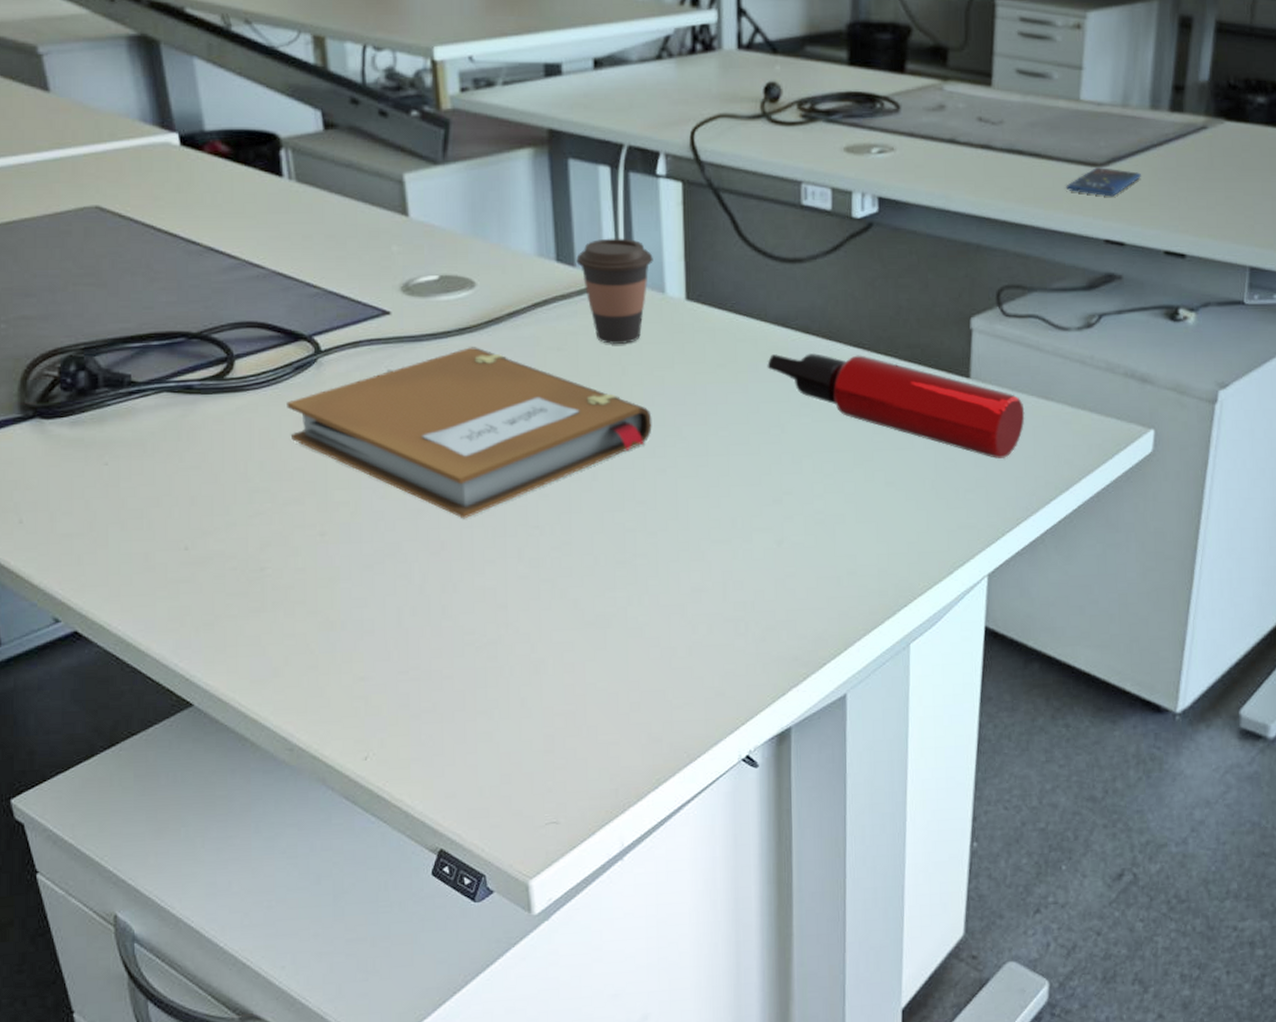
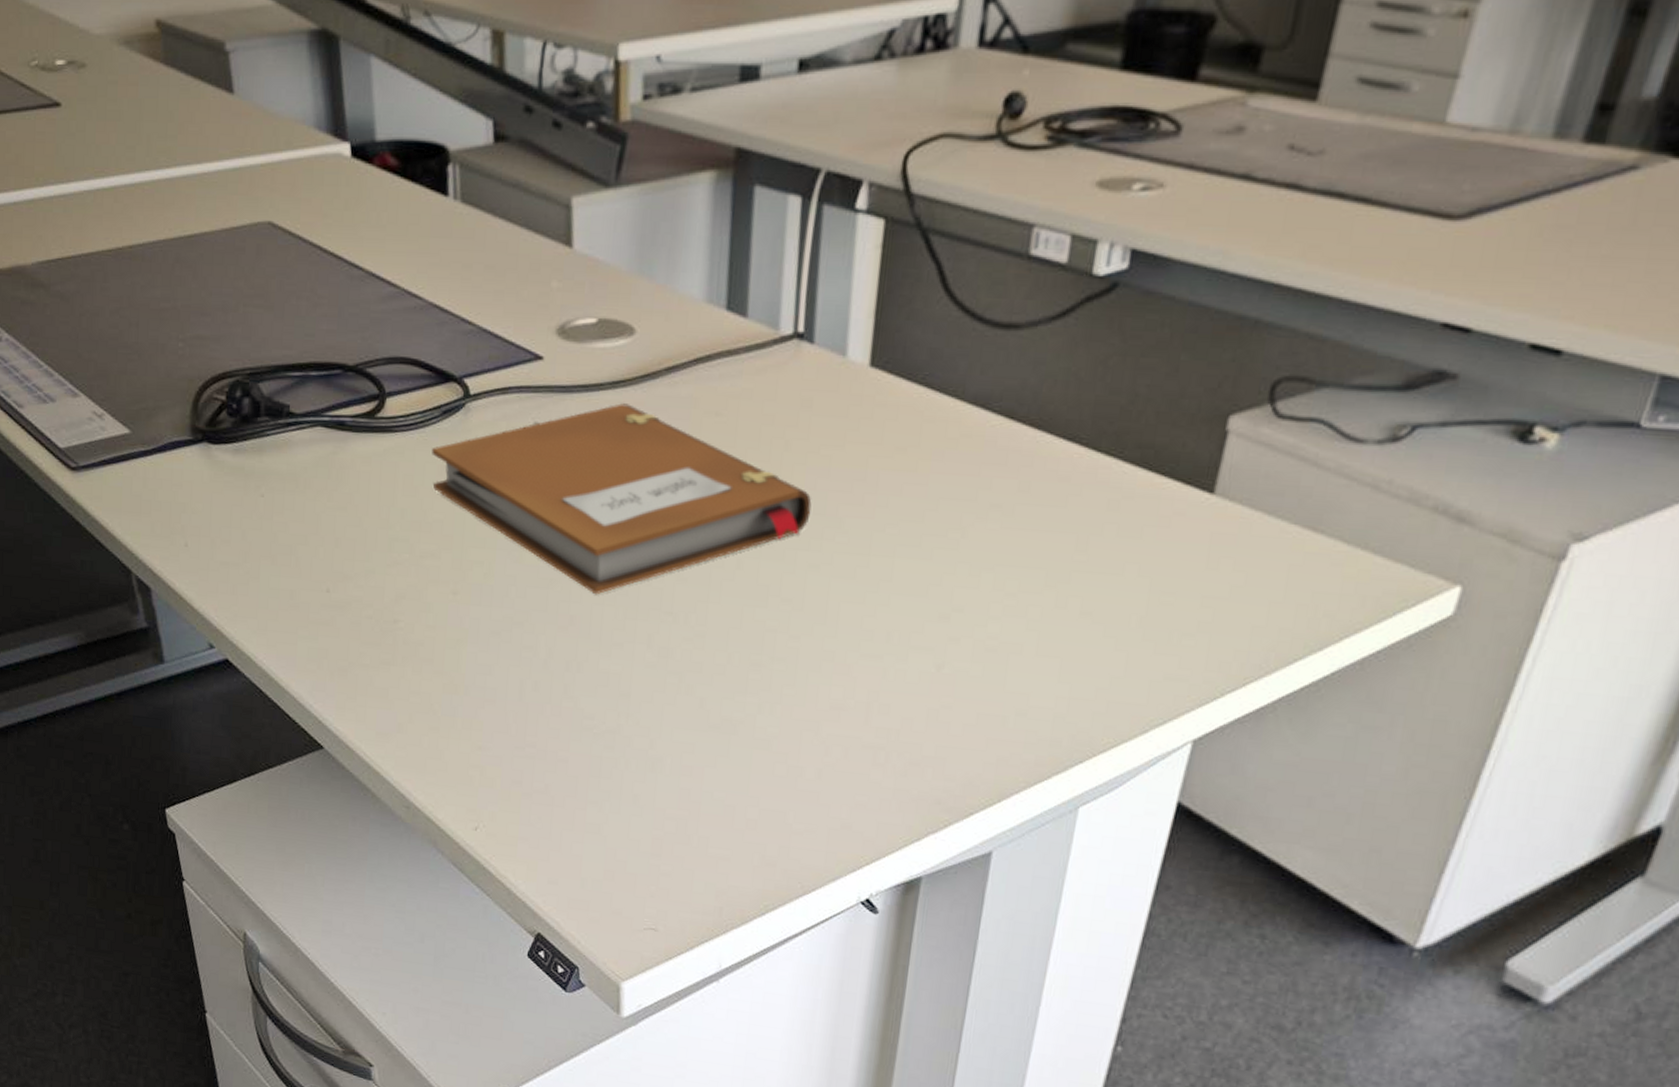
coffee cup: present [576,238,653,344] -> none [749,285,838,414]
water bottle: present [767,353,1025,459] -> none [955,441,1282,600]
smartphone: present [1066,168,1141,197] -> none [1399,221,1518,263]

